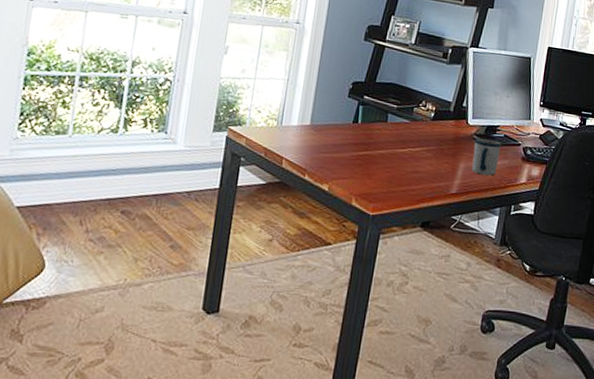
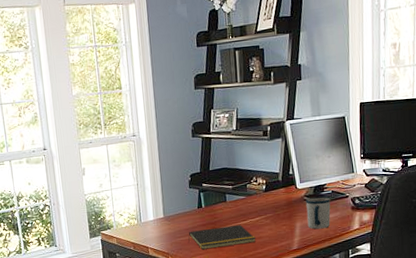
notepad: none [333,148,412,176] -> present [188,224,256,250]

